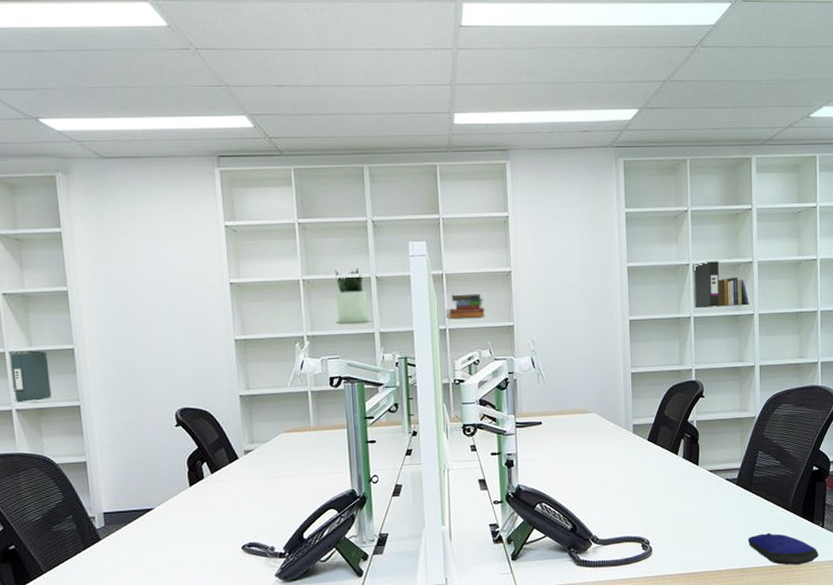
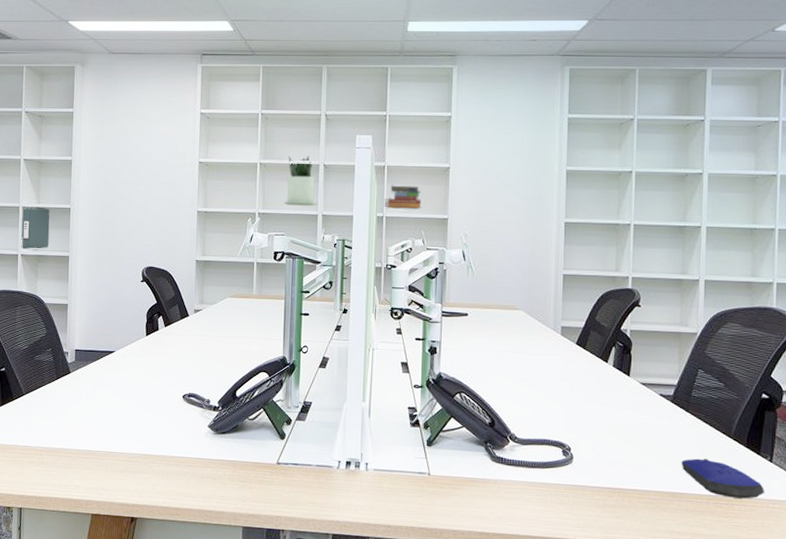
binder: present [695,261,719,309] -> none [636,170,664,217]
books: present [716,277,749,307] -> none [659,188,696,217]

